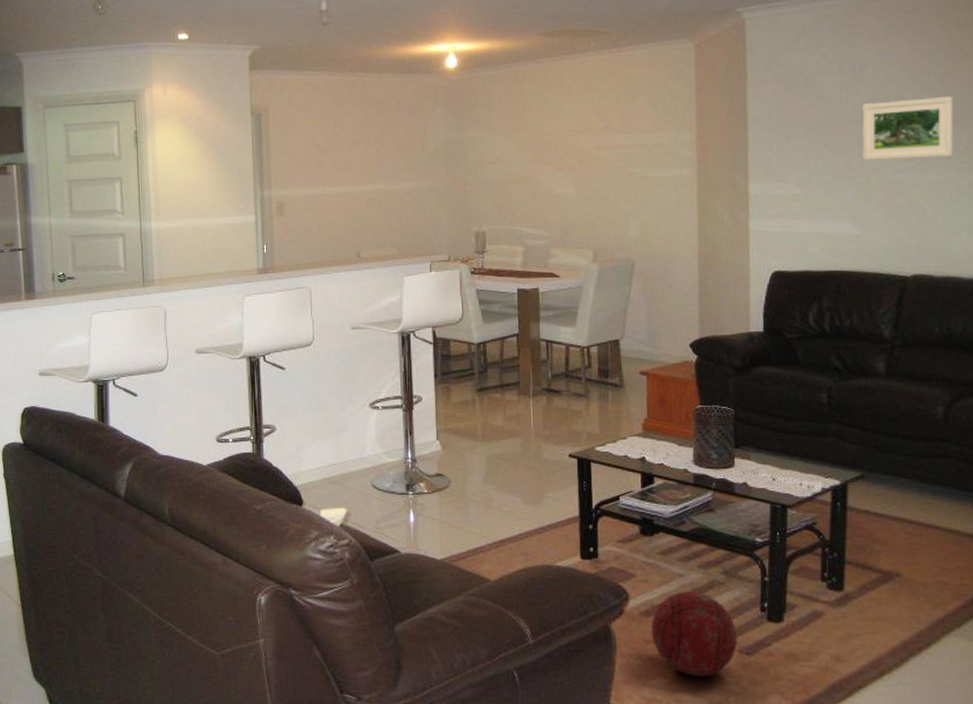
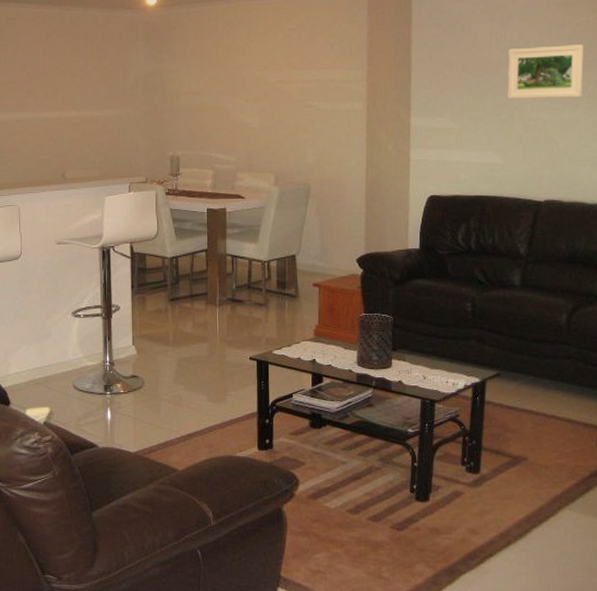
ball: present [650,591,738,677] -> none [317,476,390,550]

